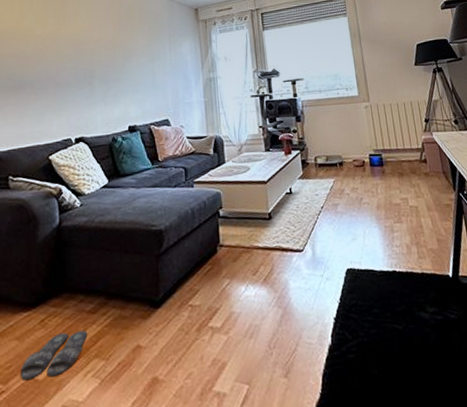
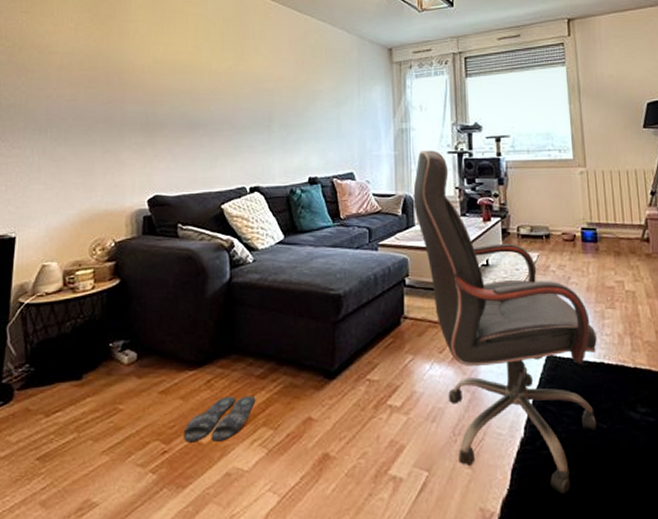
office chair: none [222,95,394,393] -> present [413,150,597,495]

